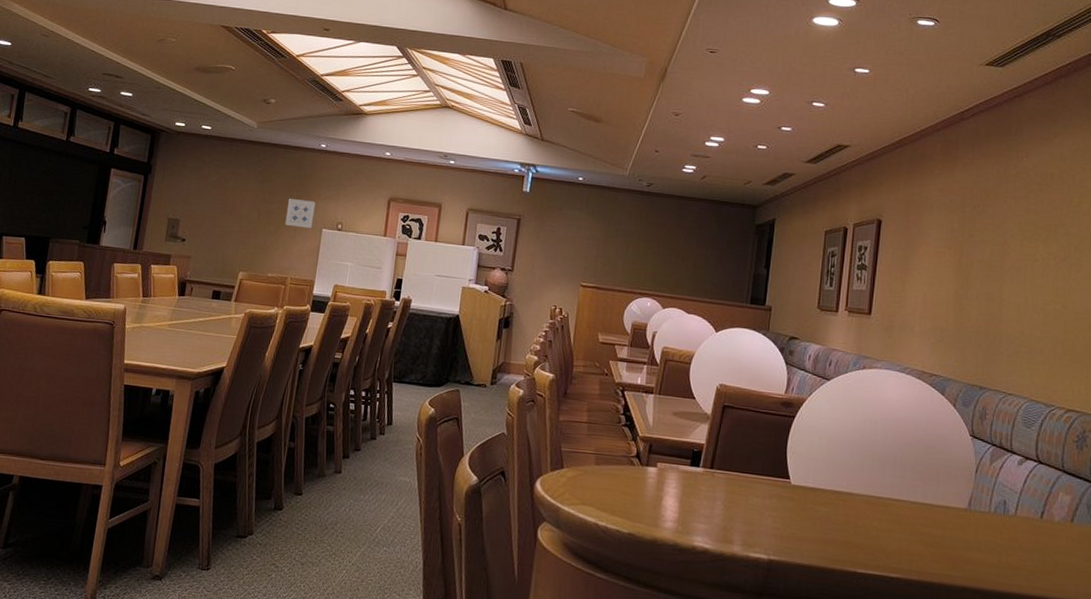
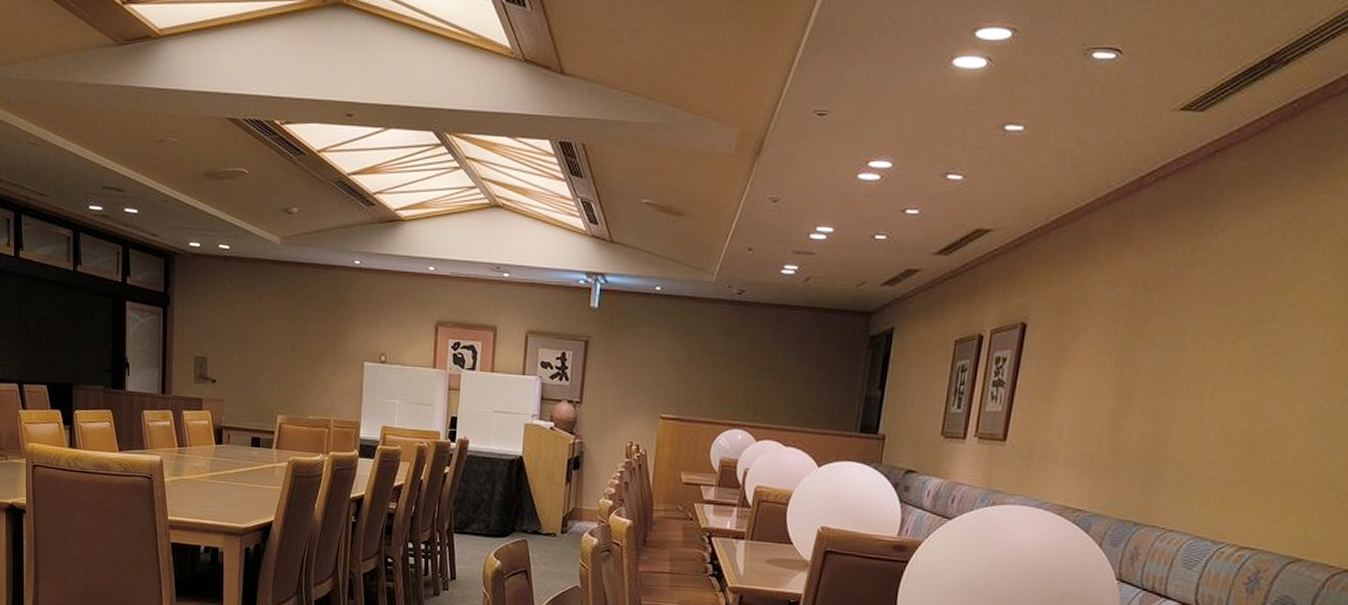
wall art: present [285,199,316,229] -> none [322,328,354,362]

